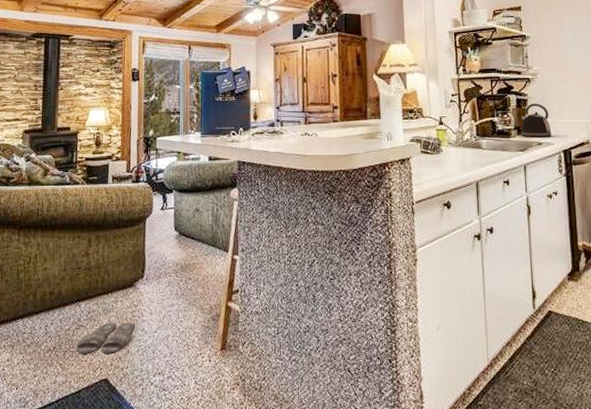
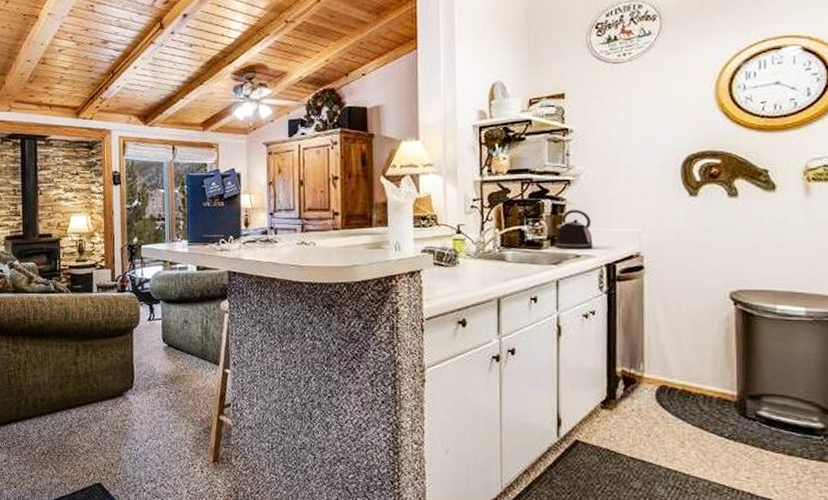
slippers: present [77,323,135,355] -> none [71,430,126,461]

